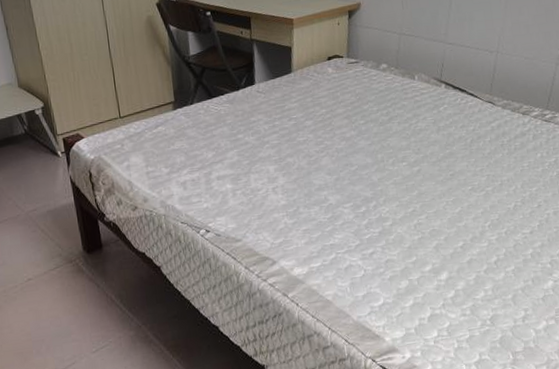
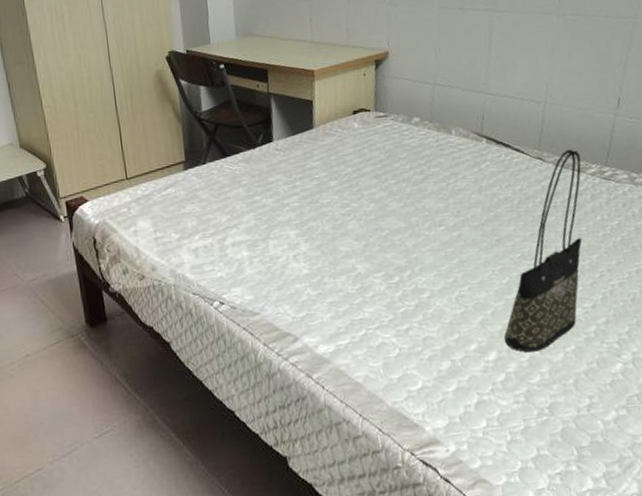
tote bag: none [454,94,526,272] -> present [504,149,582,352]

